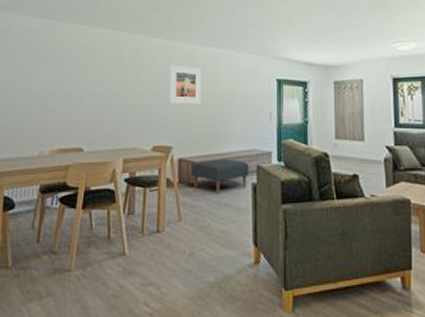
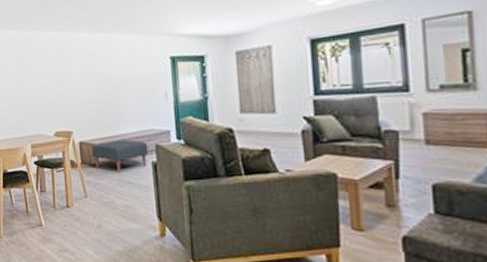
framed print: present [170,65,201,103] -> none [63,55,95,92]

